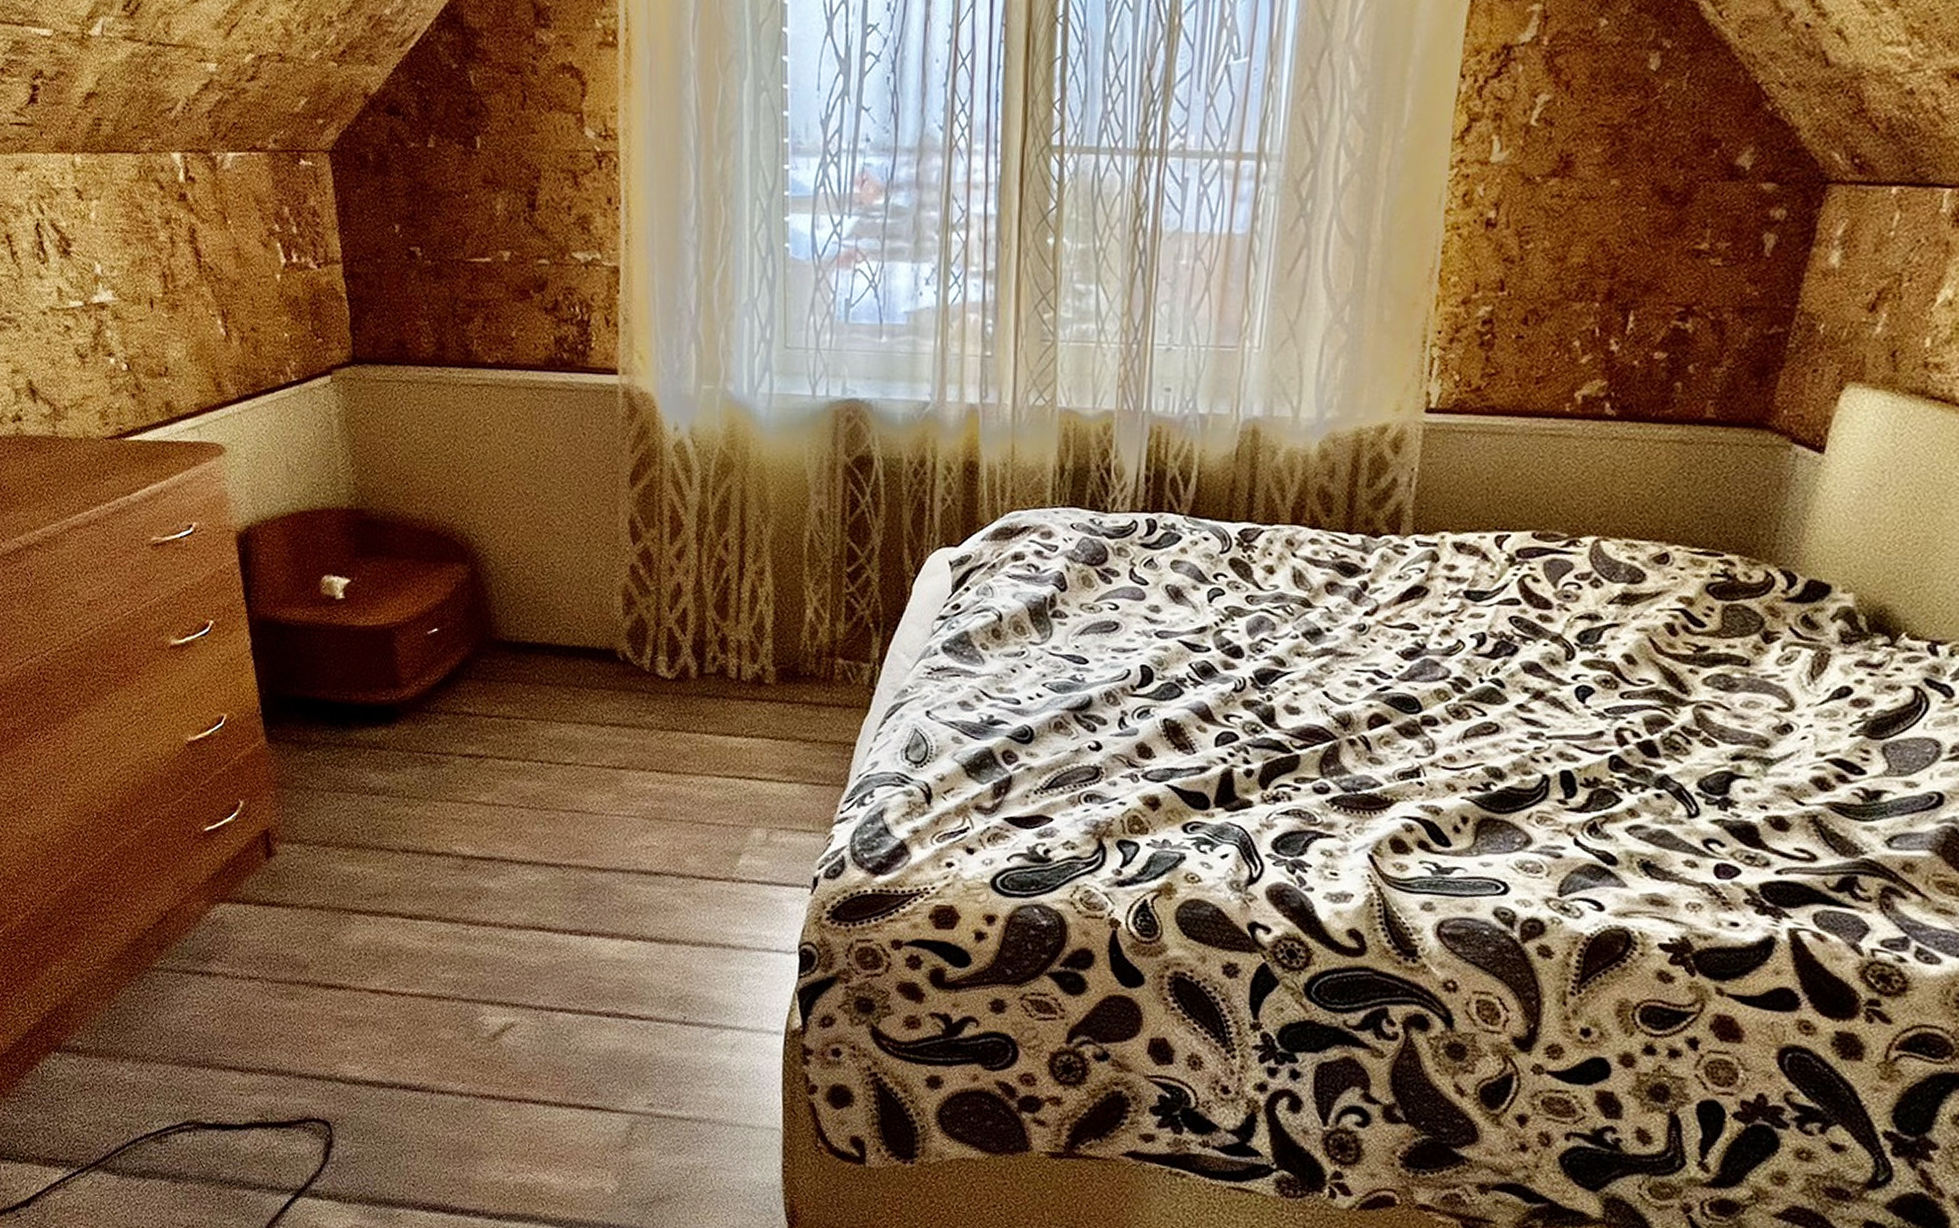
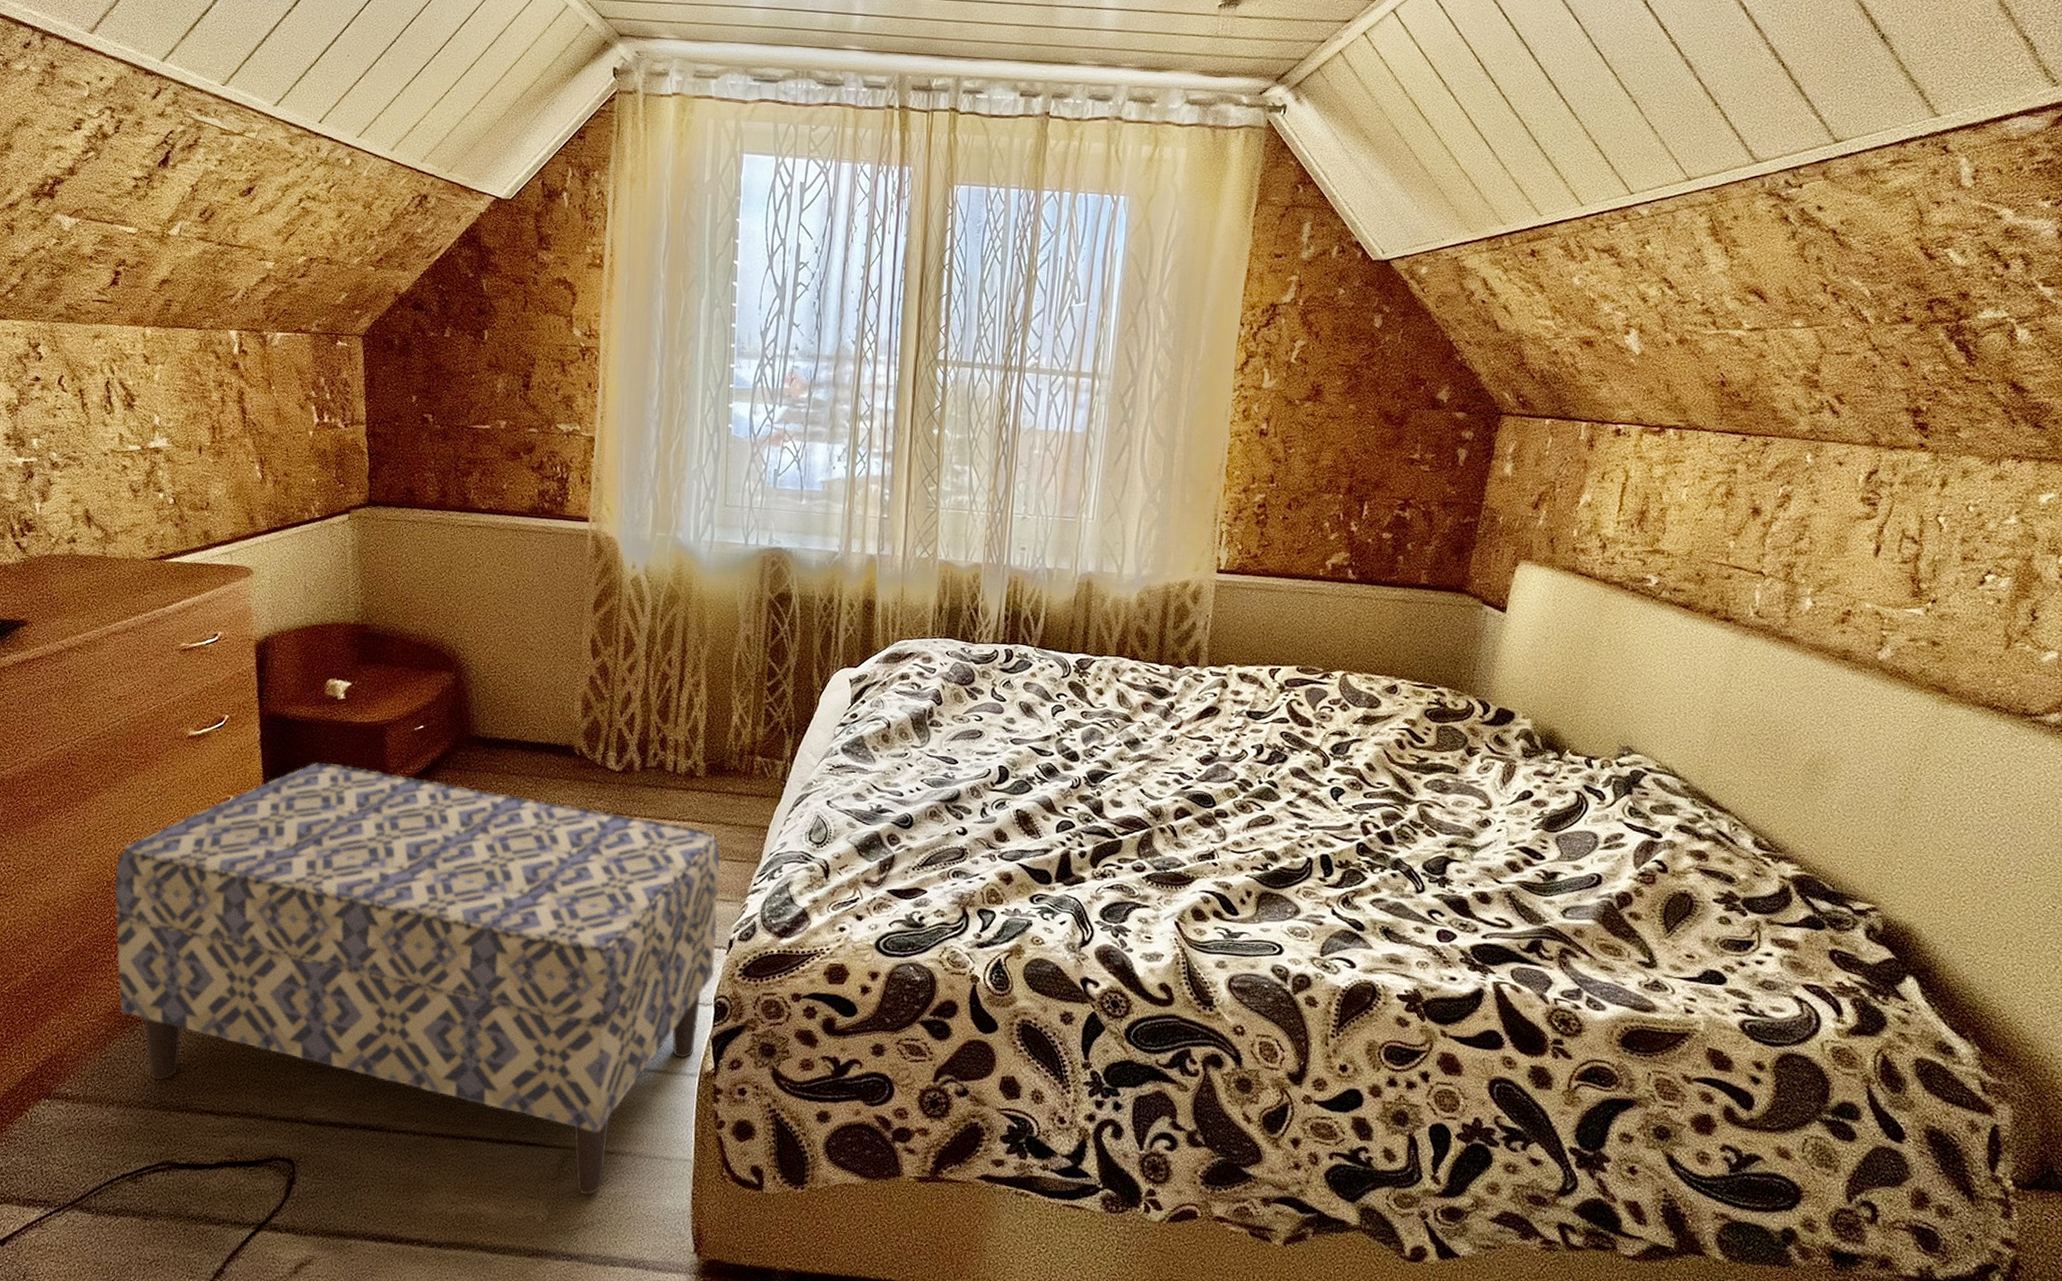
bench: none [105,674,800,1166] -> present [115,762,721,1195]

